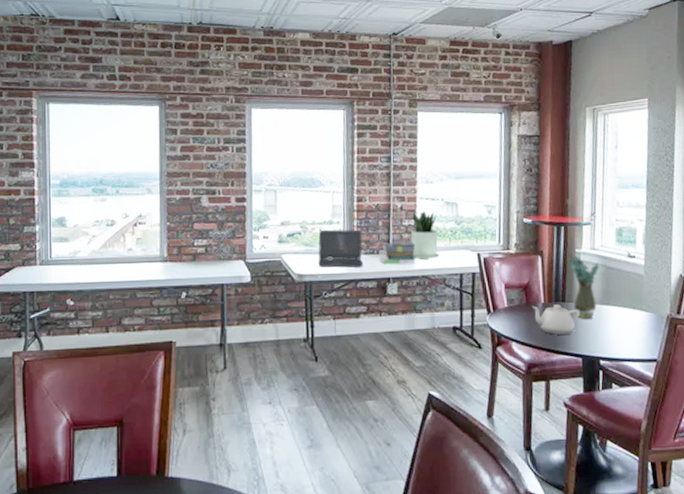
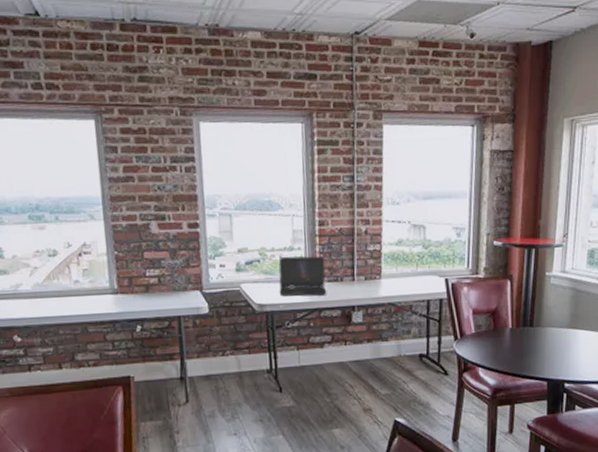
books: present [379,242,416,265] -> none [343,268,381,292]
planter: present [410,211,440,260] -> none [376,235,406,287]
teapot: present [531,304,579,335] -> none [499,329,547,360]
vase: present [569,254,599,319] -> none [539,278,569,343]

